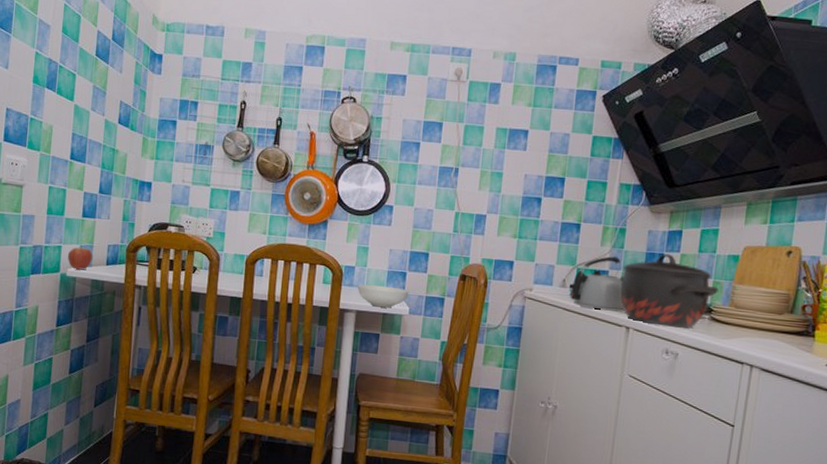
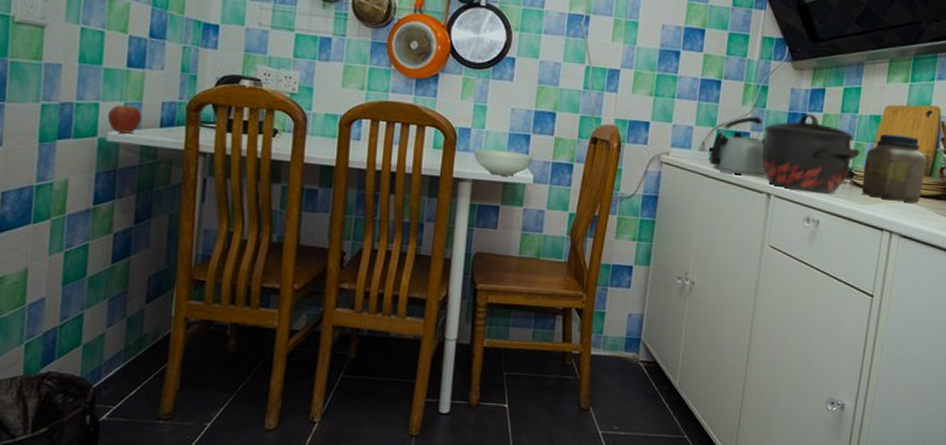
jar: none [720,272,788,338] -> present [861,133,927,203]

